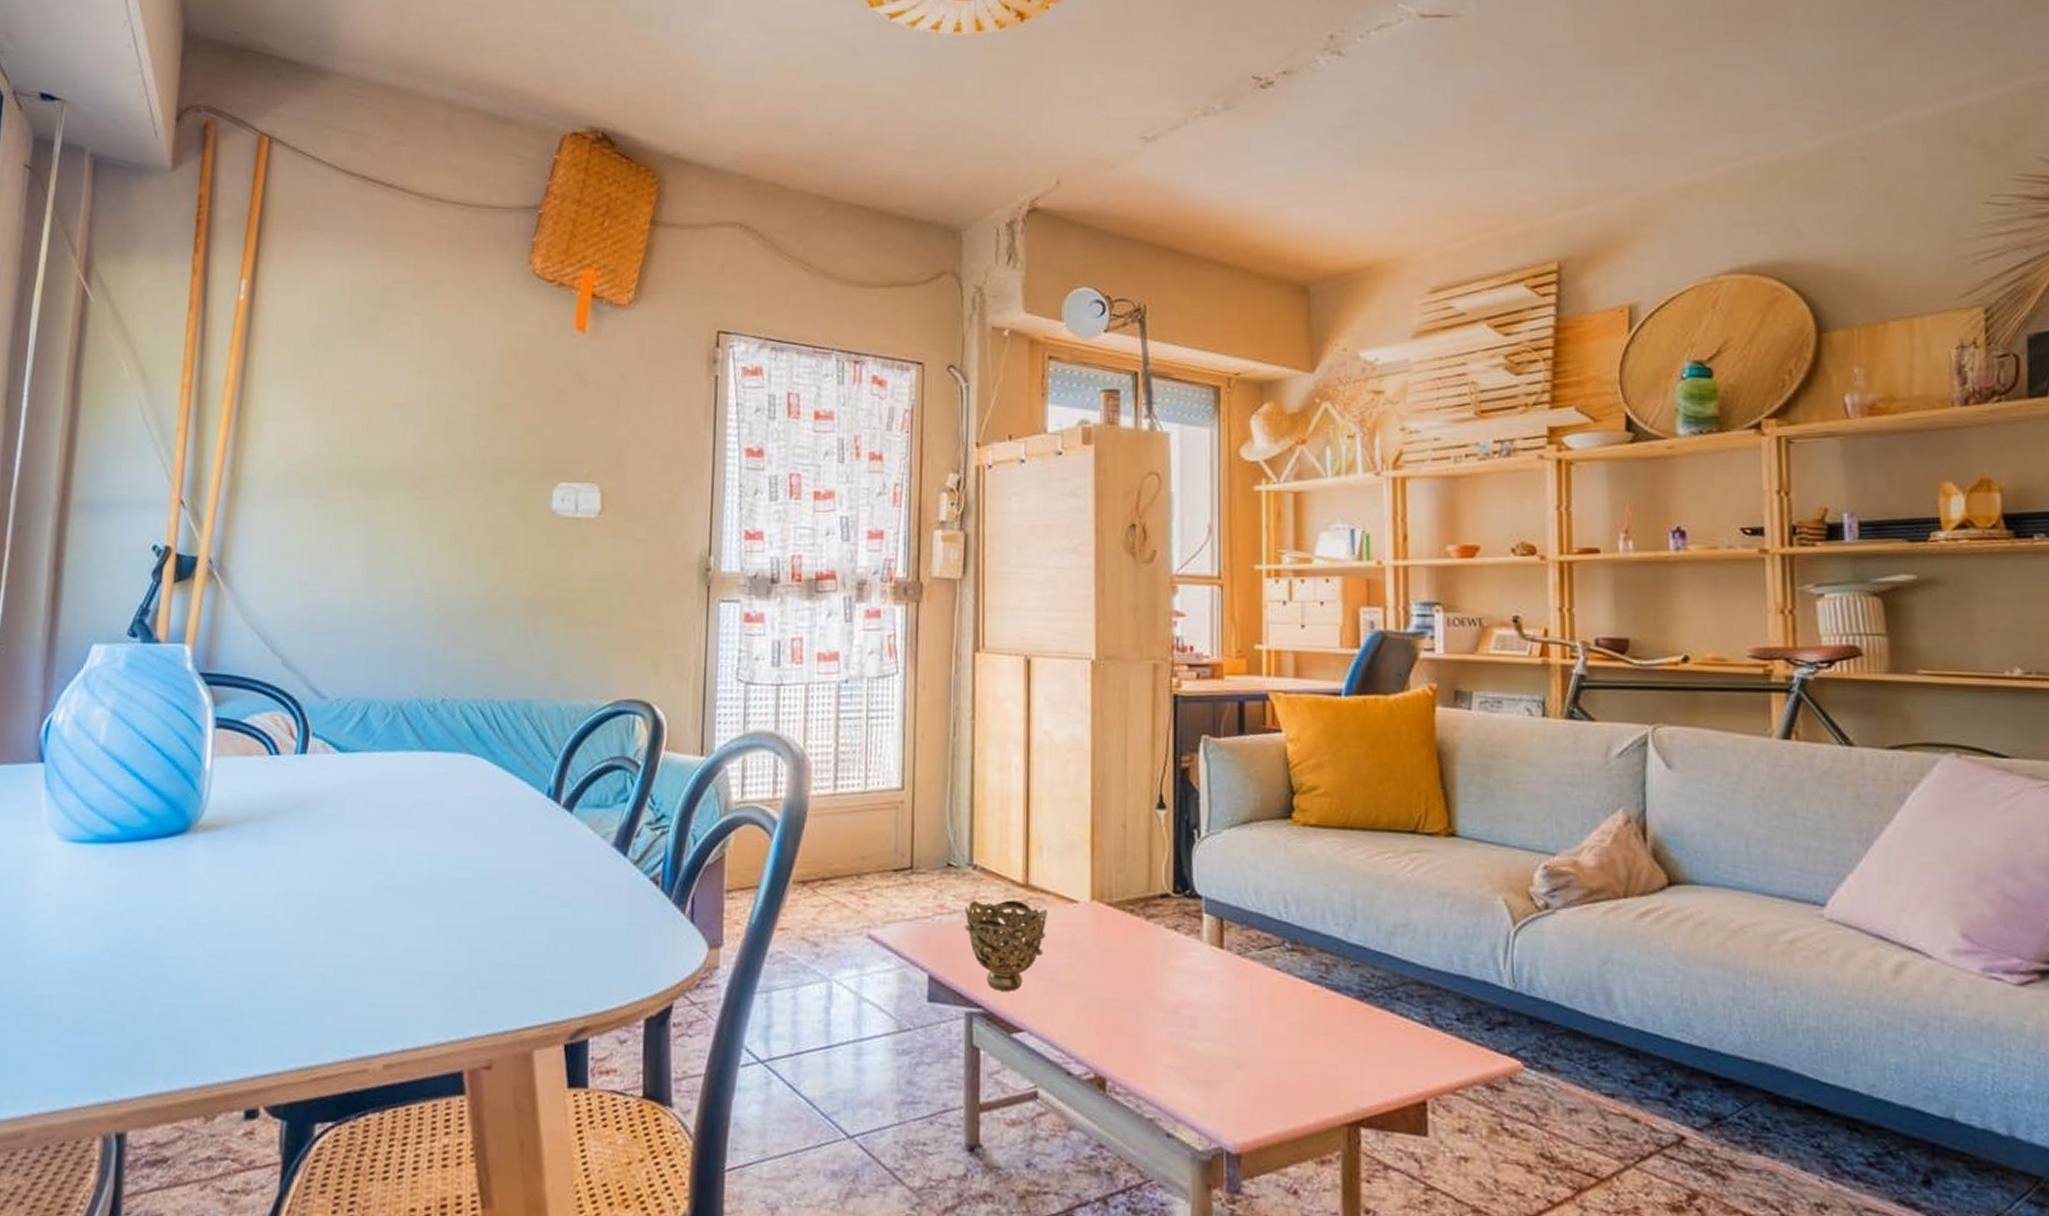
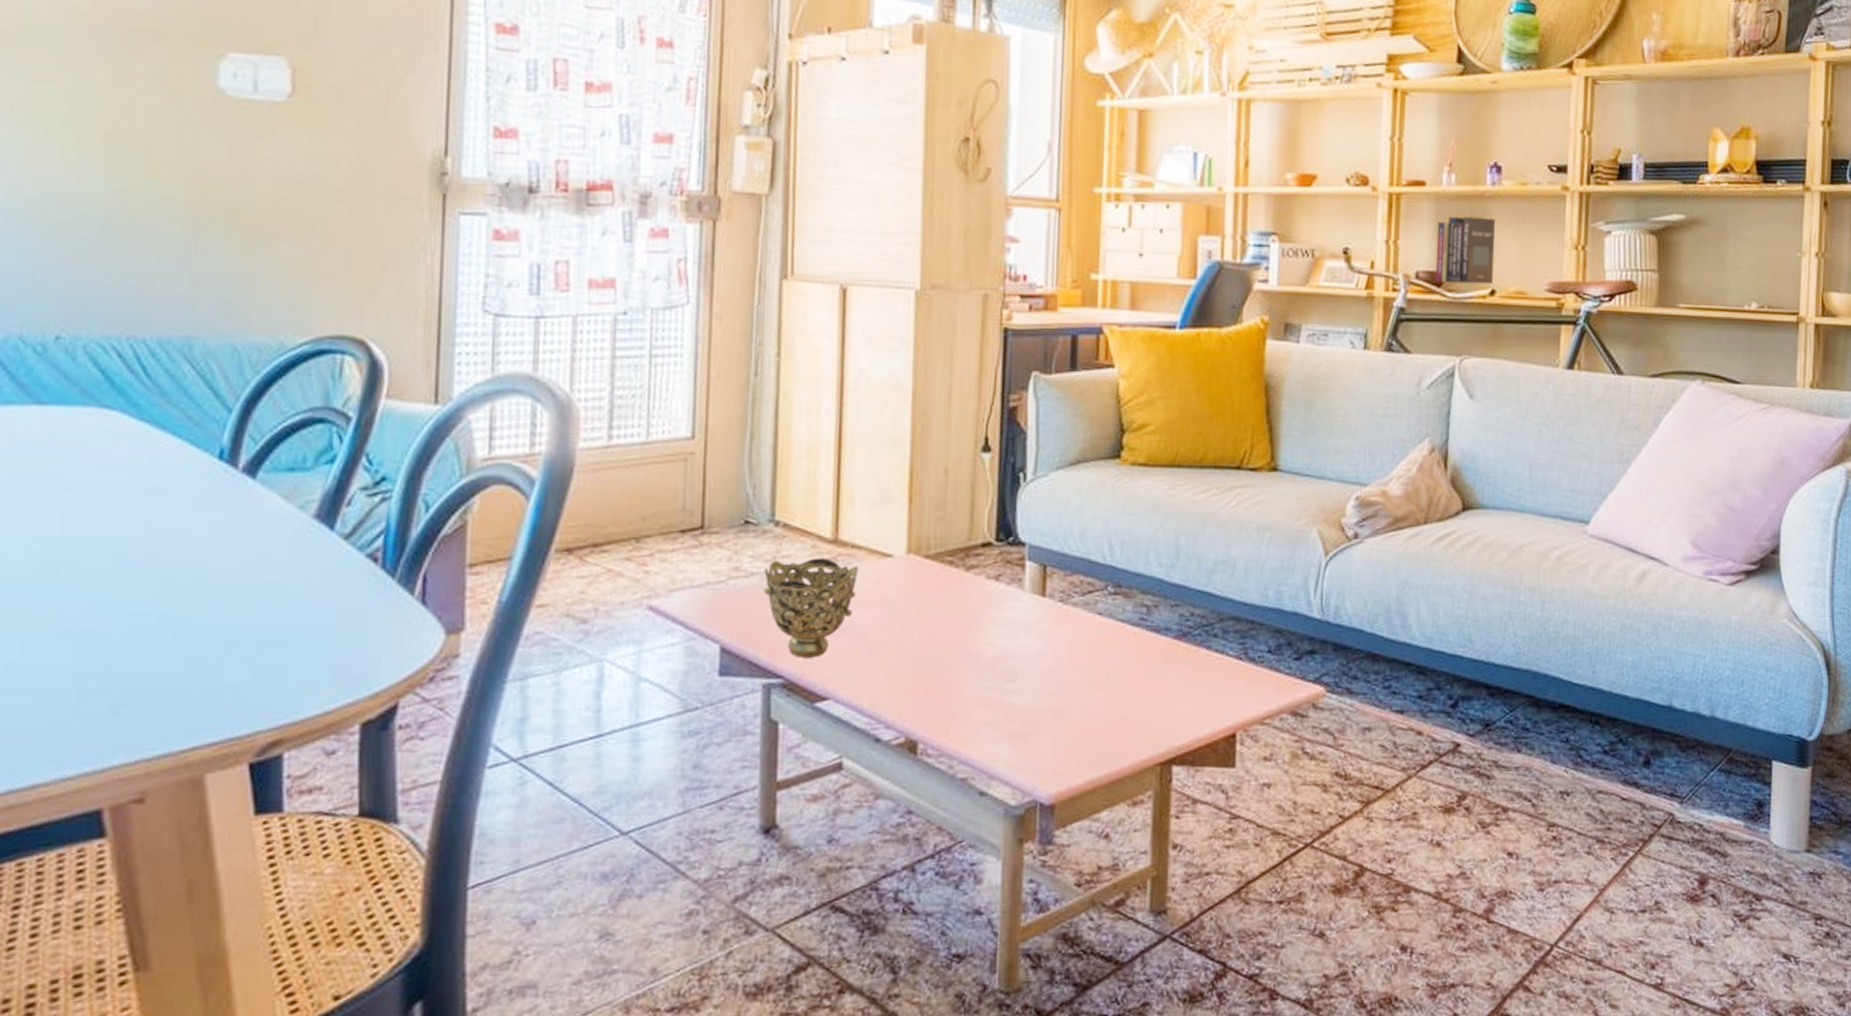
books: none [1616,582,1686,651] -> present [1435,216,1496,285]

